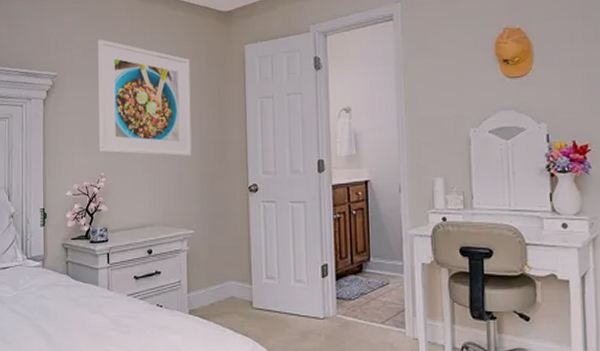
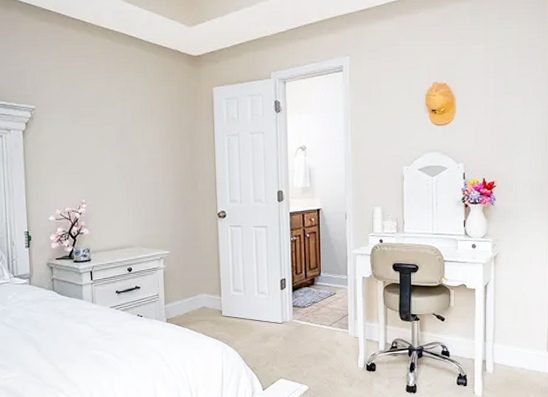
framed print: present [98,39,192,157] -> none [74,75,166,186]

